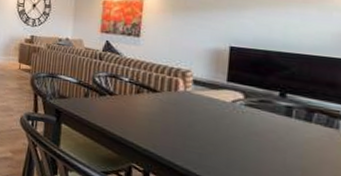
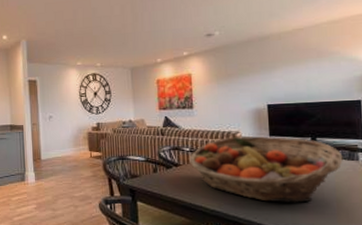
fruit basket: none [126,74,319,166] -> present [189,136,343,203]

